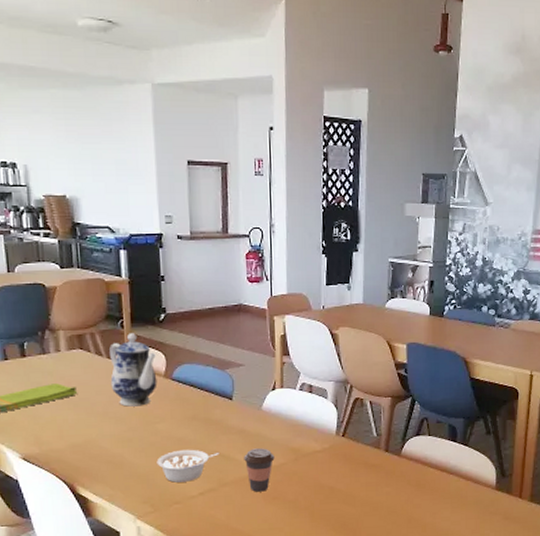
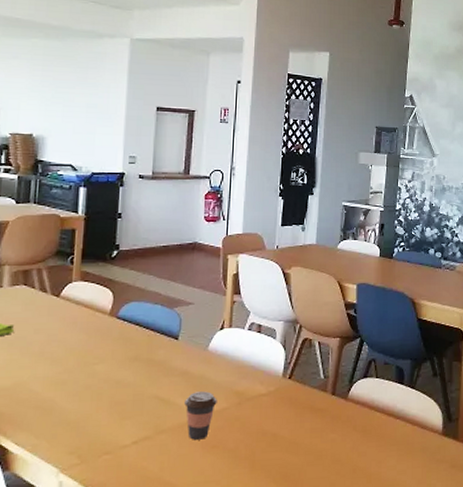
teapot: present [110,333,157,407] -> none [51,269,103,346]
legume: present [156,449,219,483] -> none [90,392,159,430]

